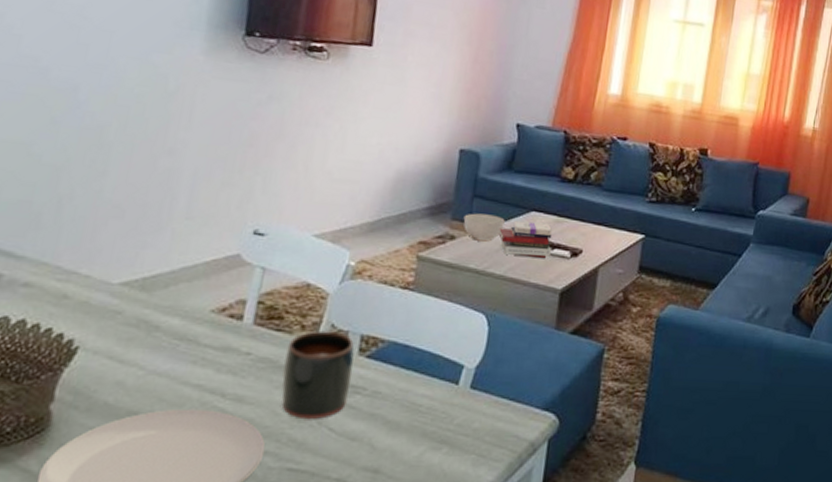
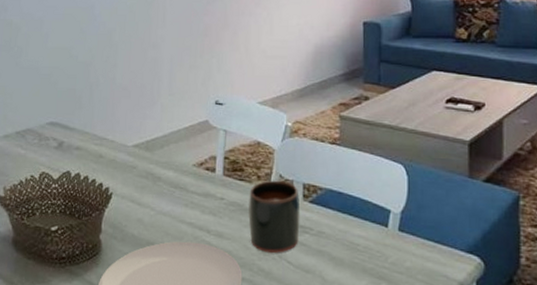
bowl: present [463,213,505,242] -> none [374,76,410,100]
books: present [498,220,552,258] -> none [406,80,456,112]

